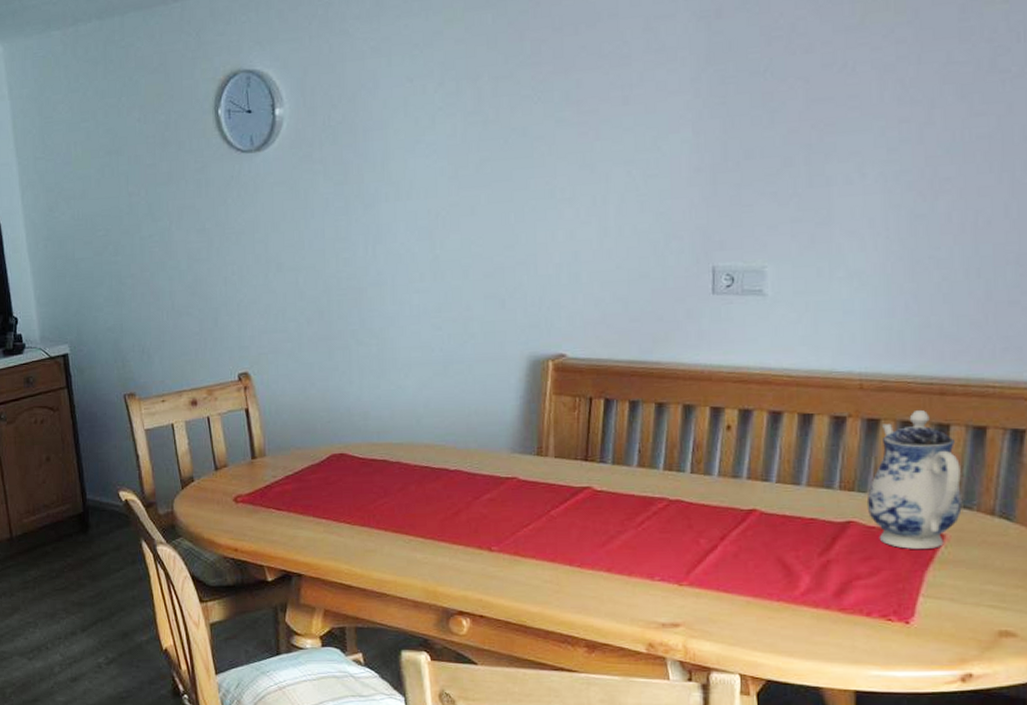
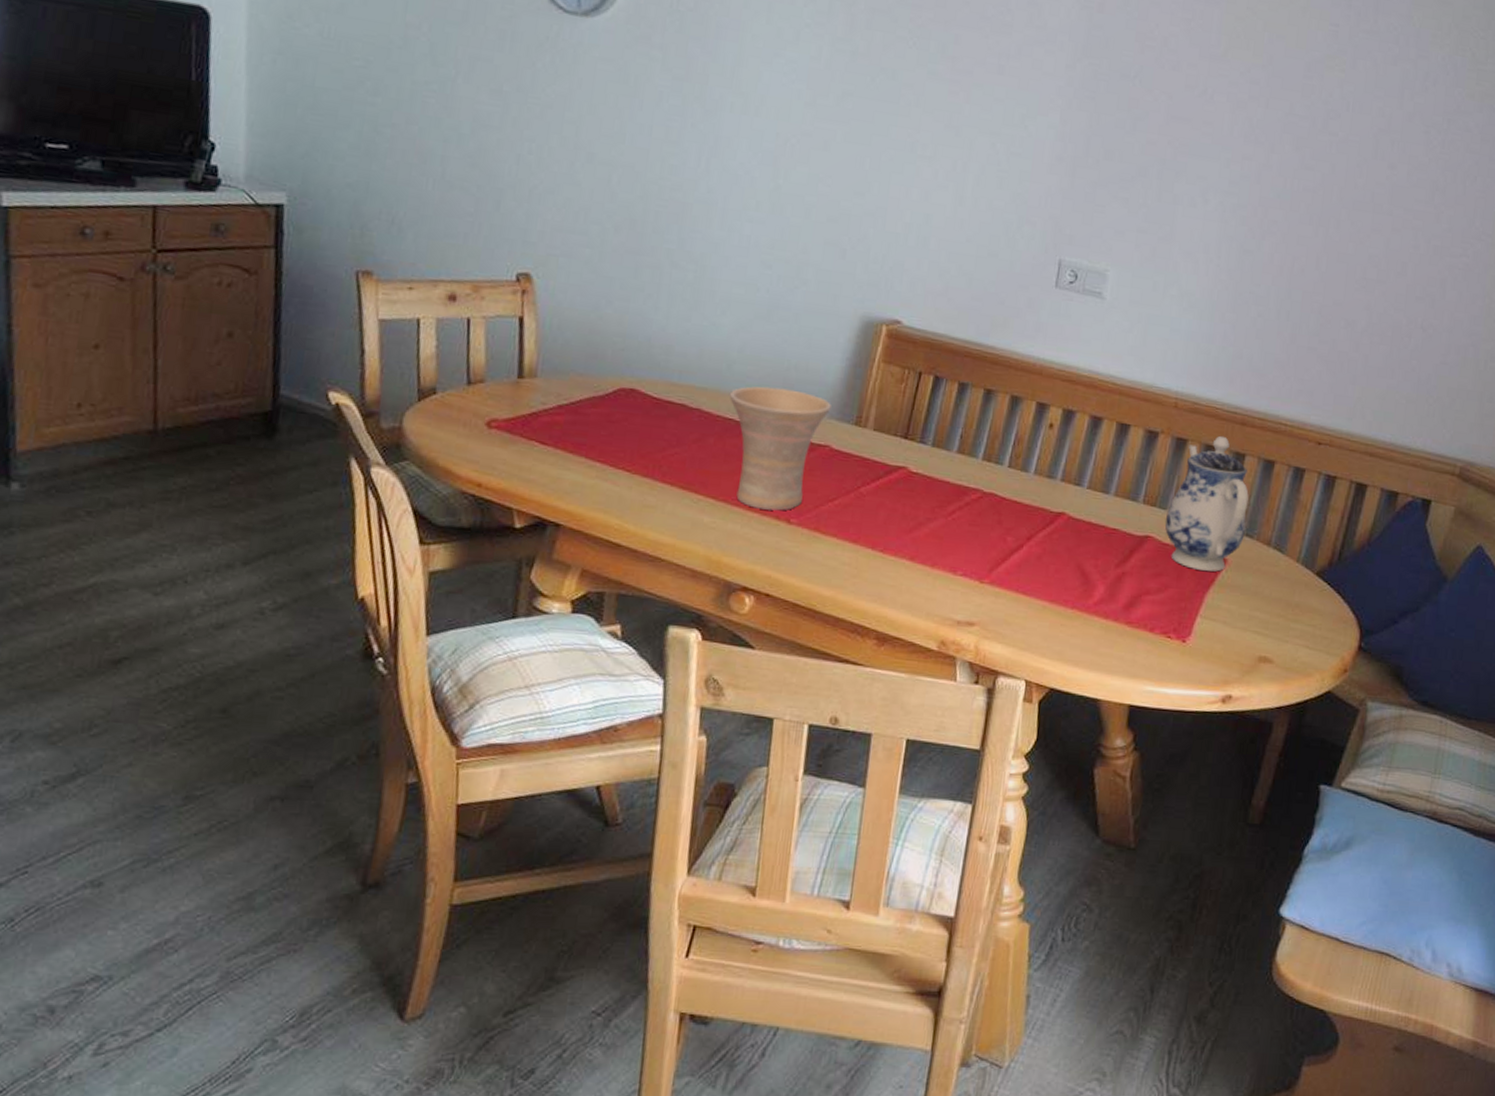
vase: none [422,432,513,542] -> present [729,386,831,511]

